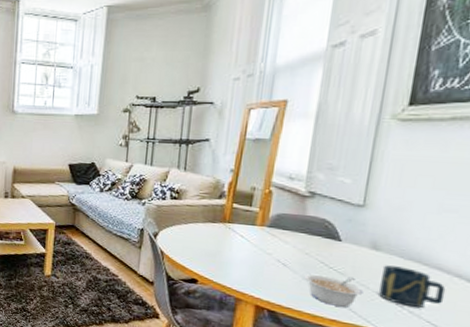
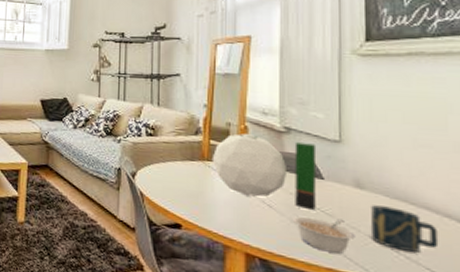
plant pot: none [232,198,339,270] -> present [211,134,317,211]

